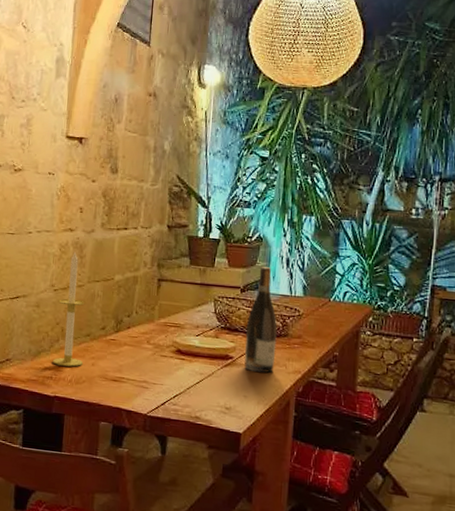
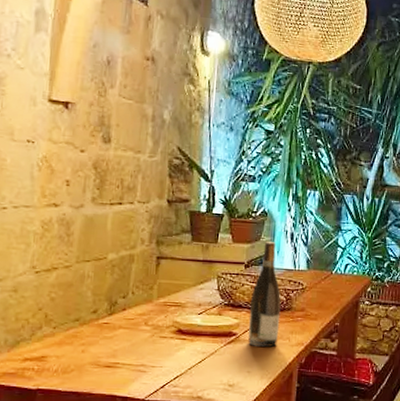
candle: present [53,251,85,367] -> none [35,229,73,355]

